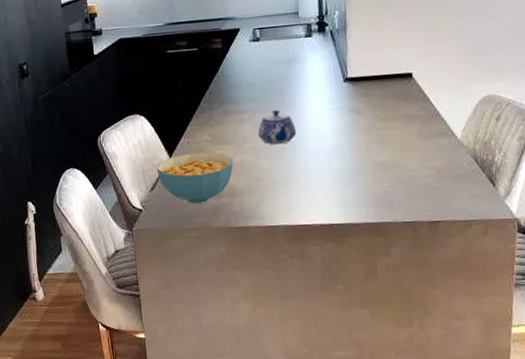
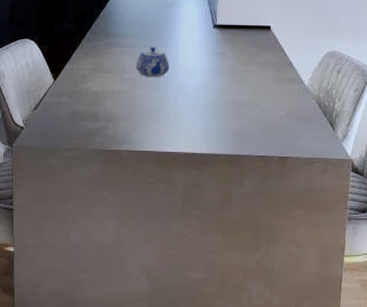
cereal bowl: present [156,152,234,204] -> none [41,79,112,125]

